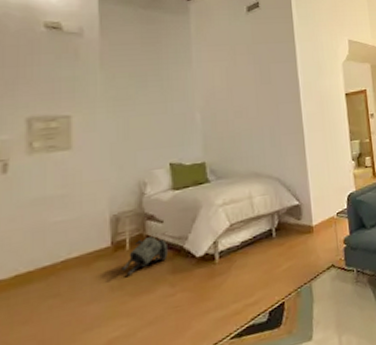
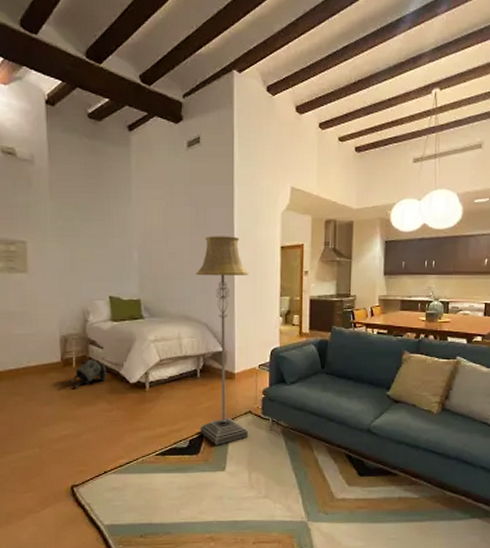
floor lamp: none [263,88,334,312] -> present [196,236,249,445]

